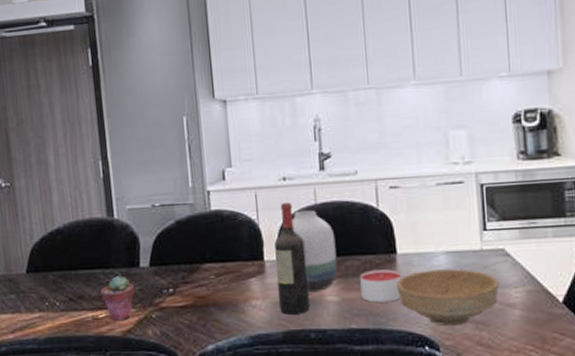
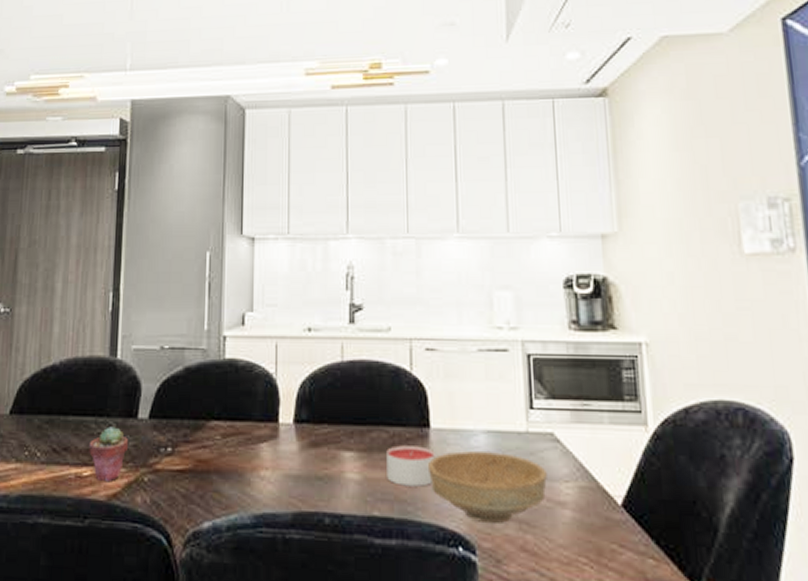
wine bottle: present [274,202,310,315] -> none [292,357,326,492]
vase: present [292,210,338,291] -> none [315,367,362,466]

